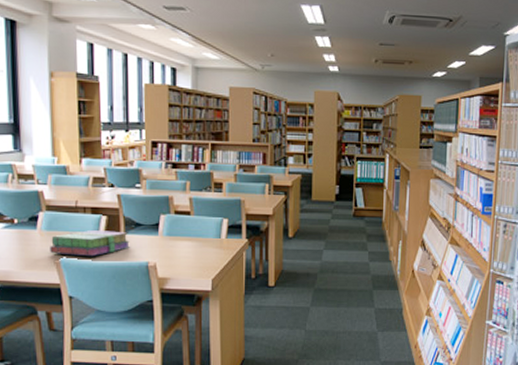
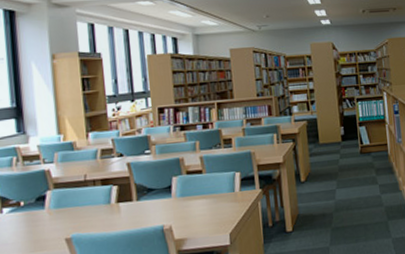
books: present [50,230,130,257] -> none [60,199,143,232]

